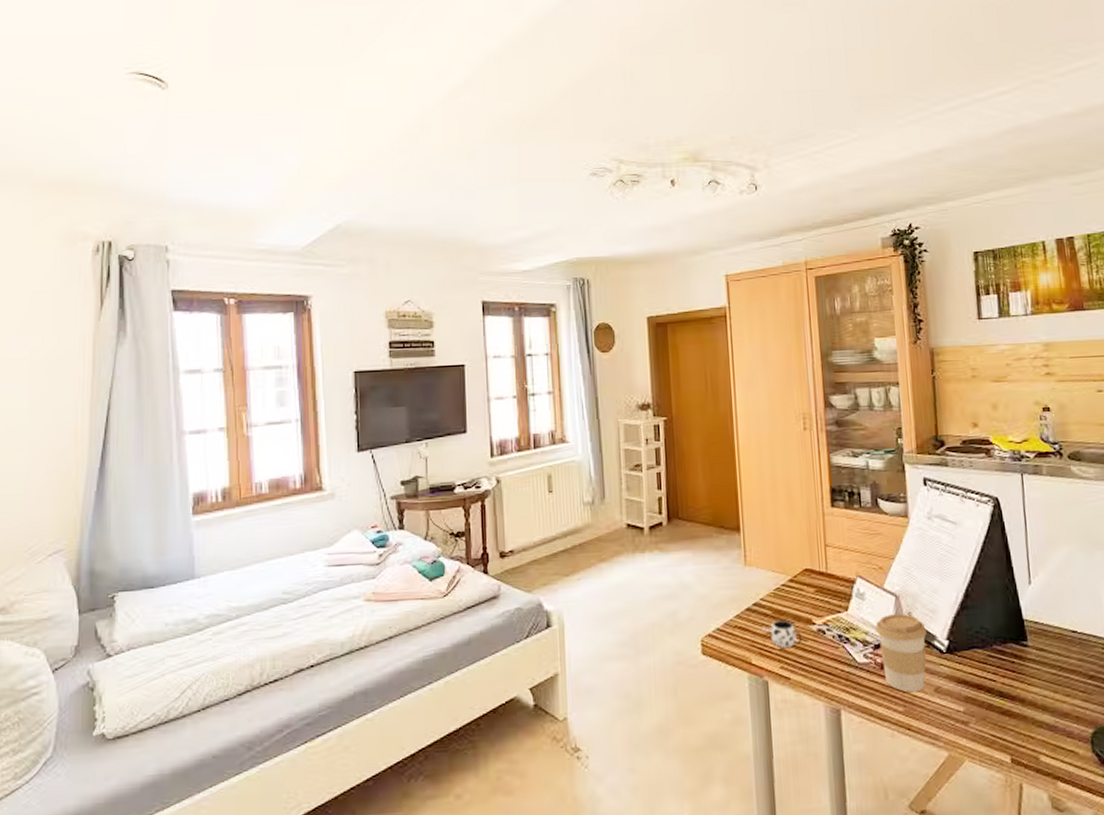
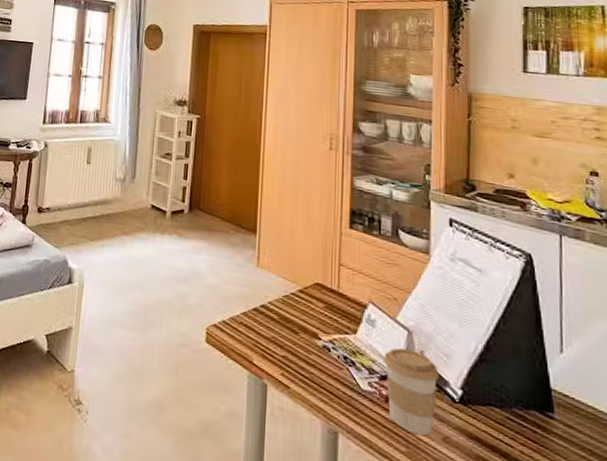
mug: present [762,620,802,648] -> none [267,326,306,356]

